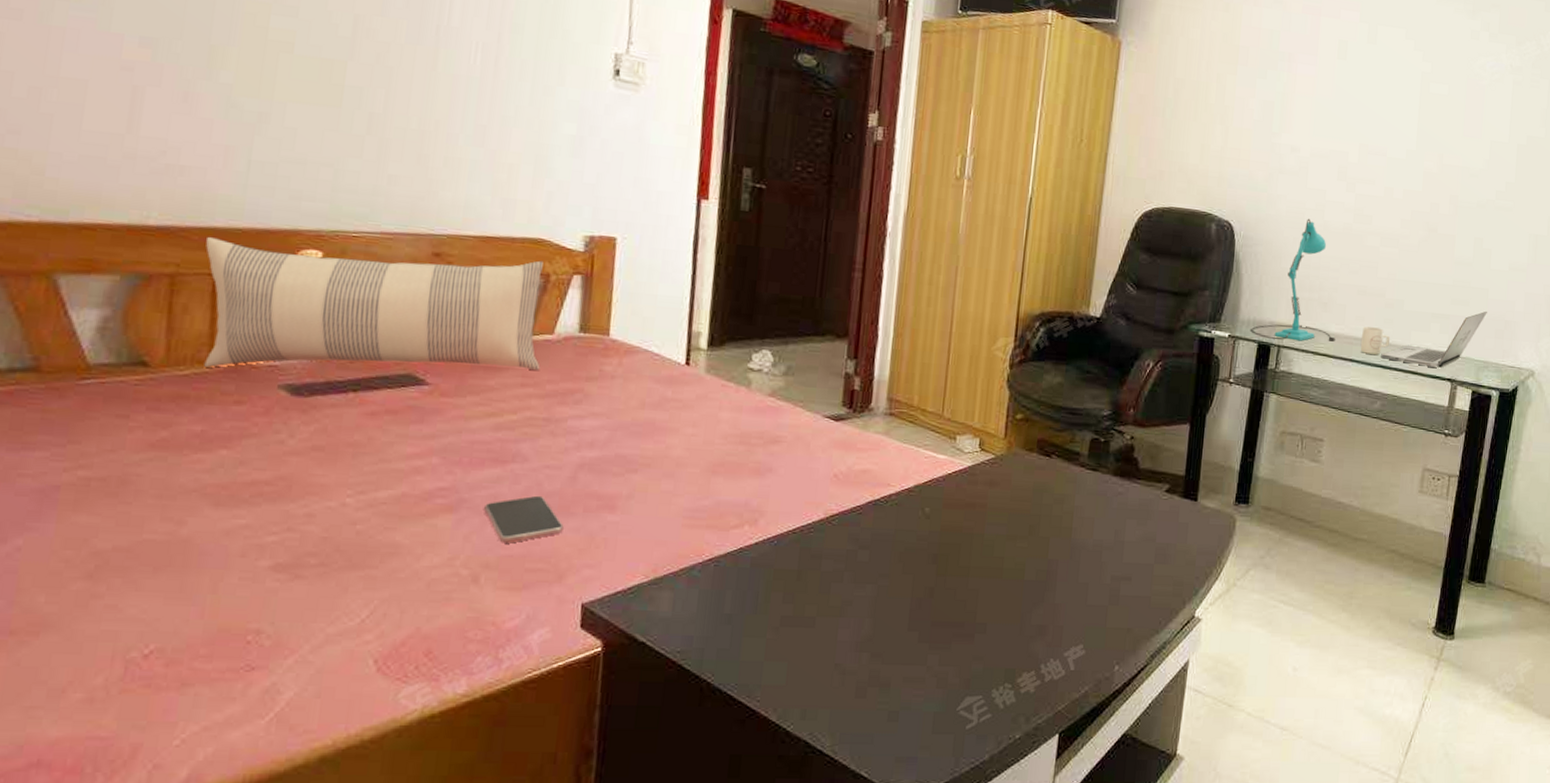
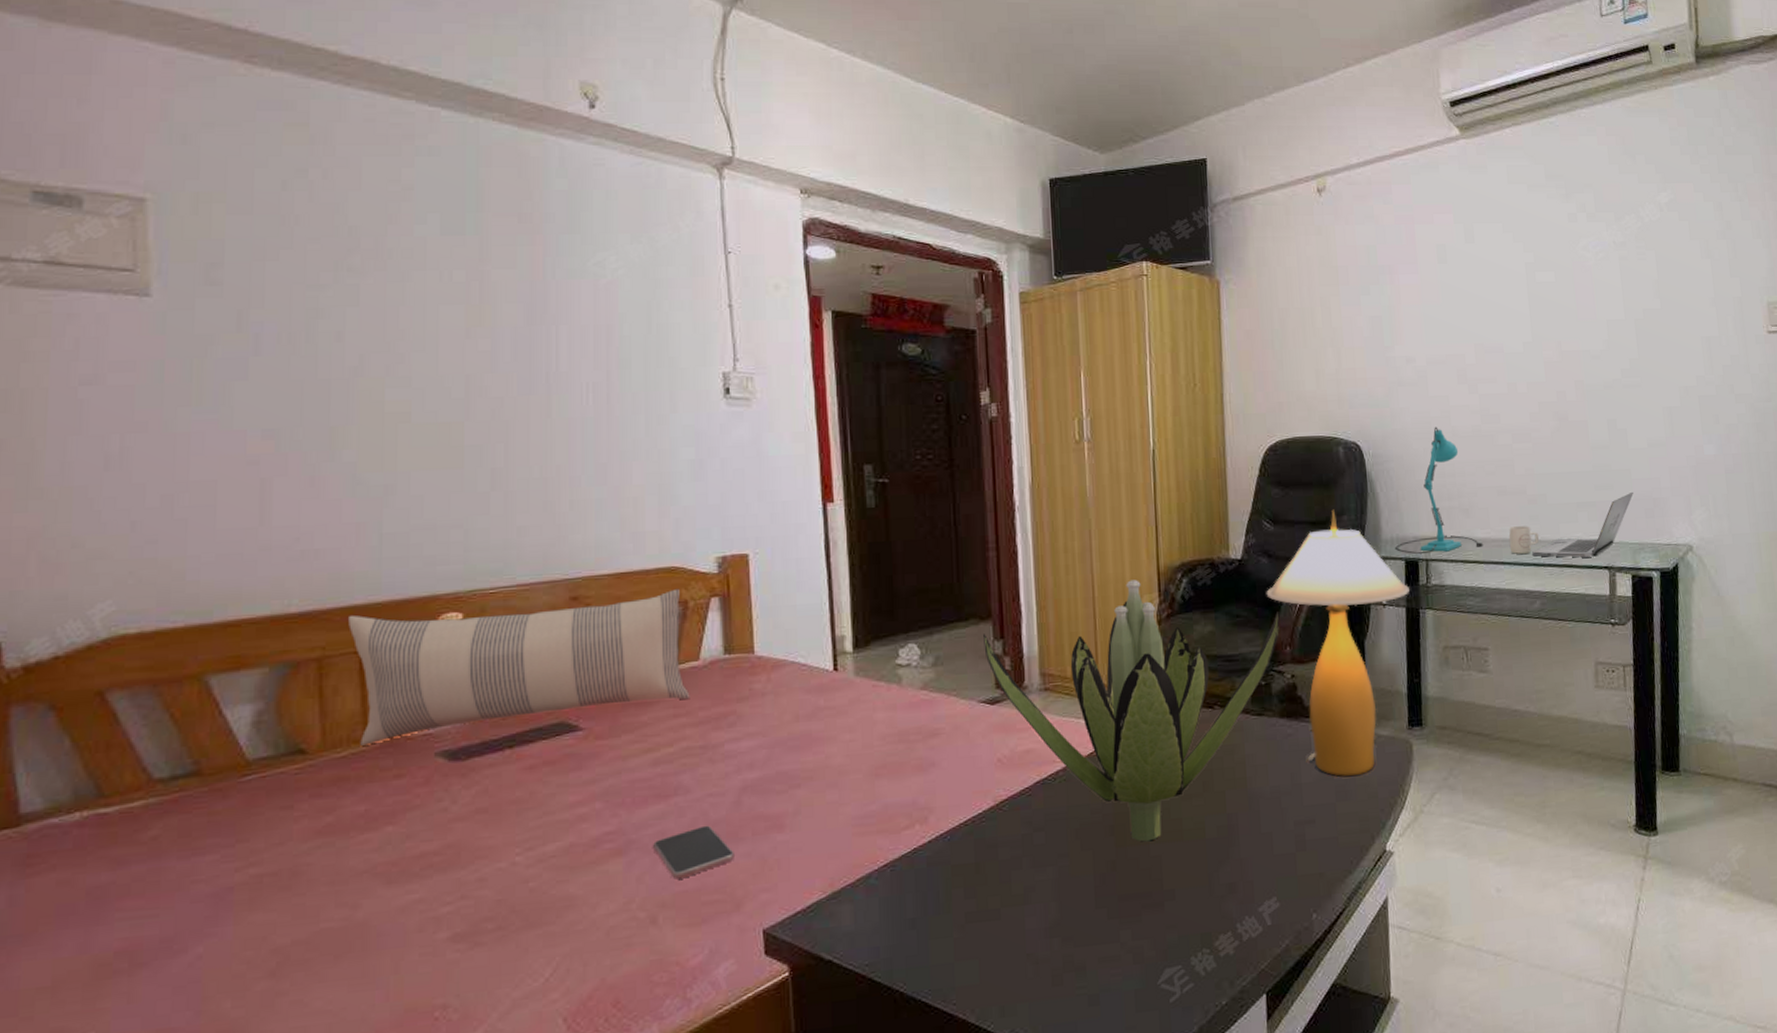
decorative plant: none [836,321,1129,575] -> present [983,580,1280,842]
table lamp: none [1119,283,1258,541] -> present [1266,509,1409,777]

